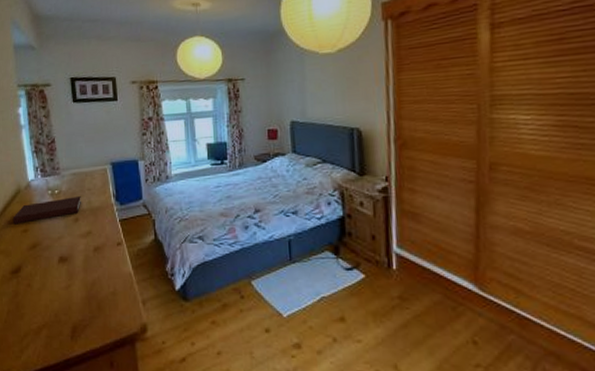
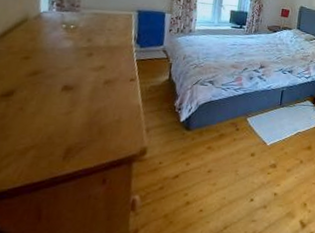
notebook: present [12,196,82,225] -> none [12,33,100,51]

